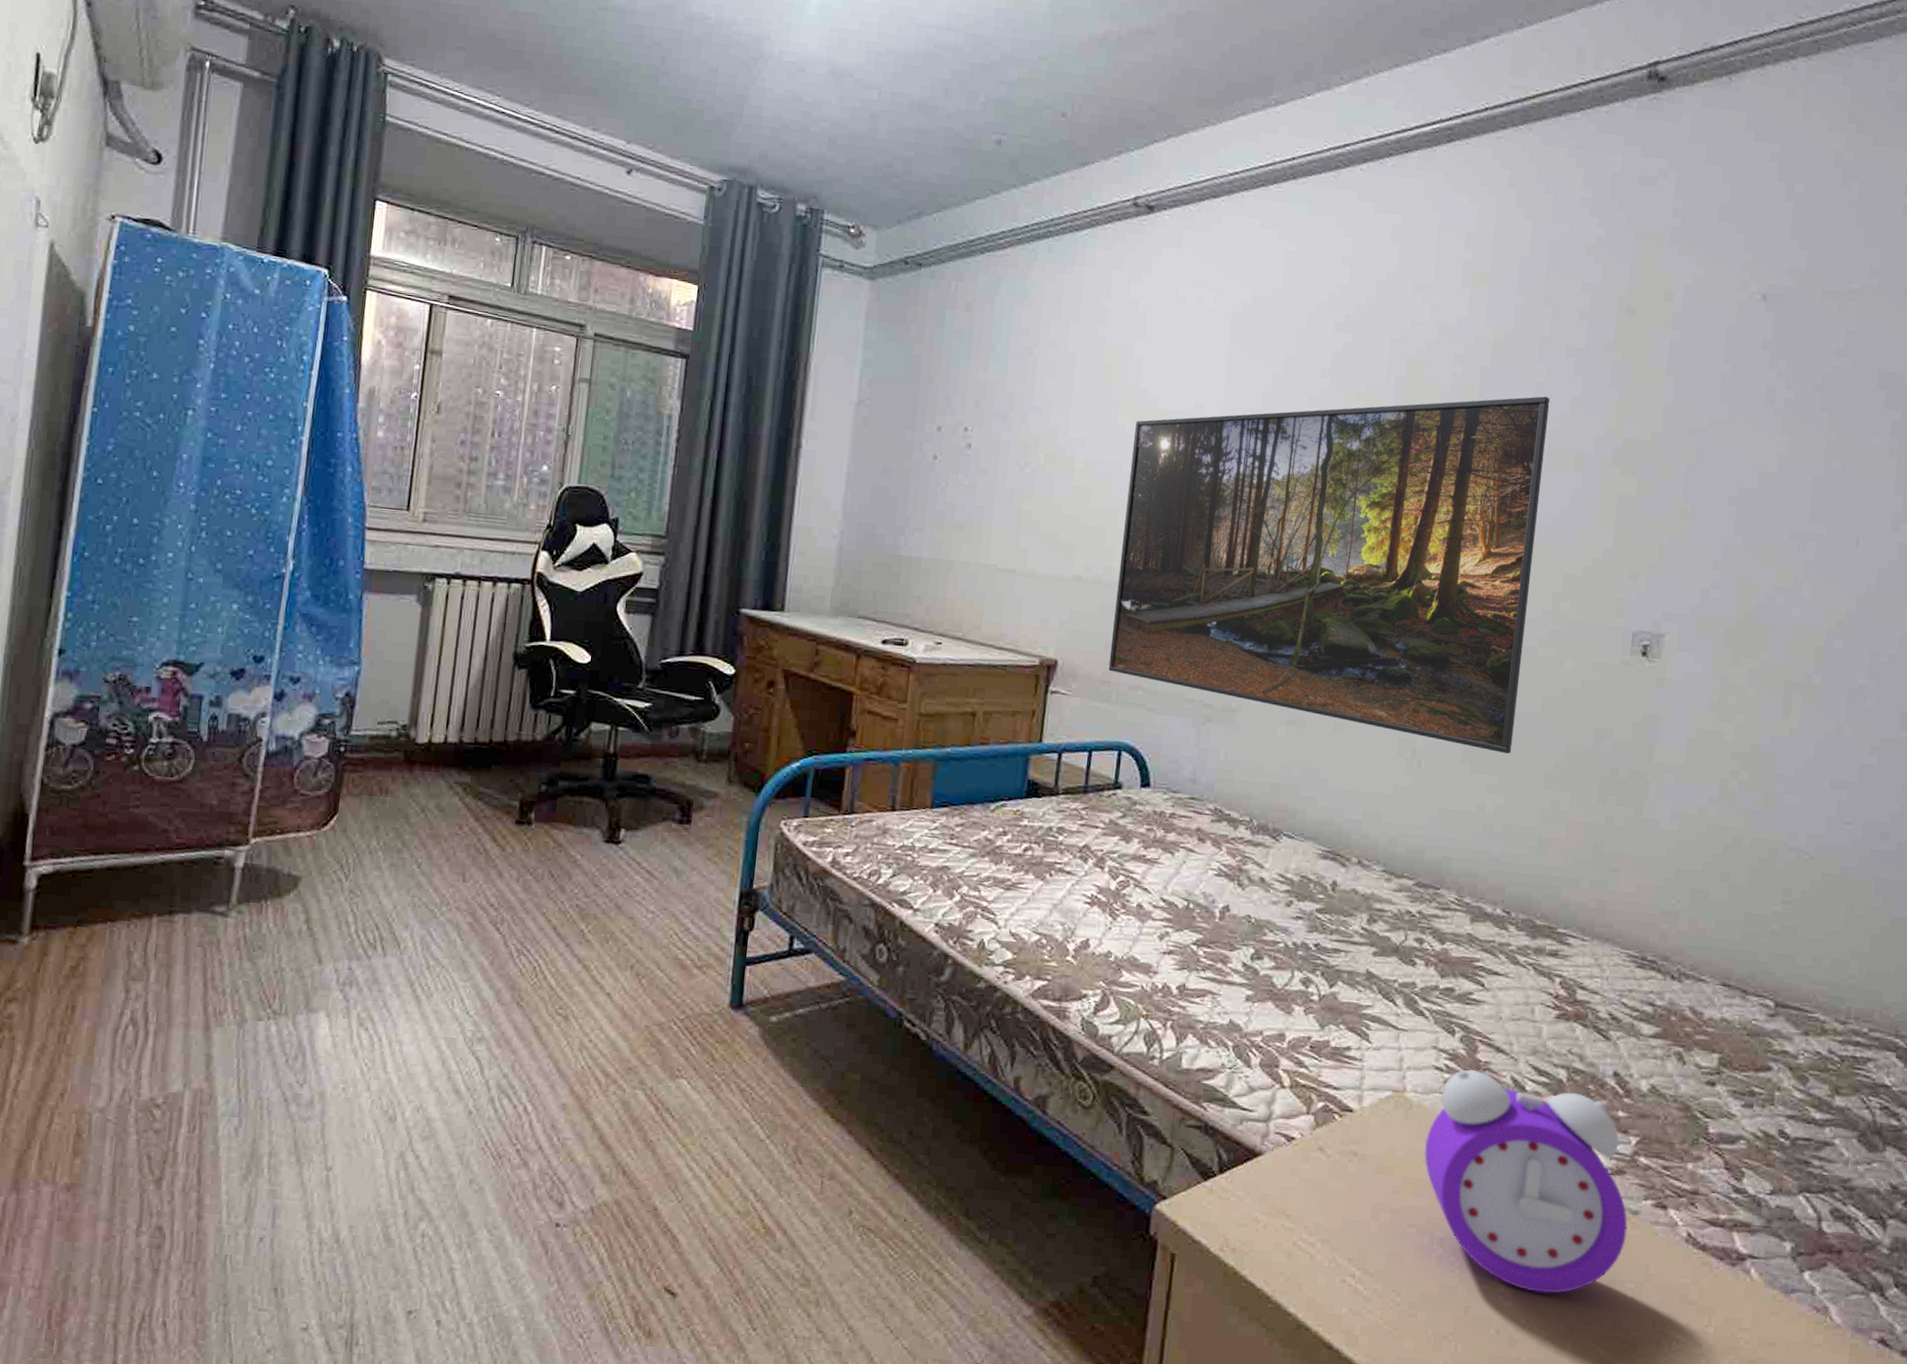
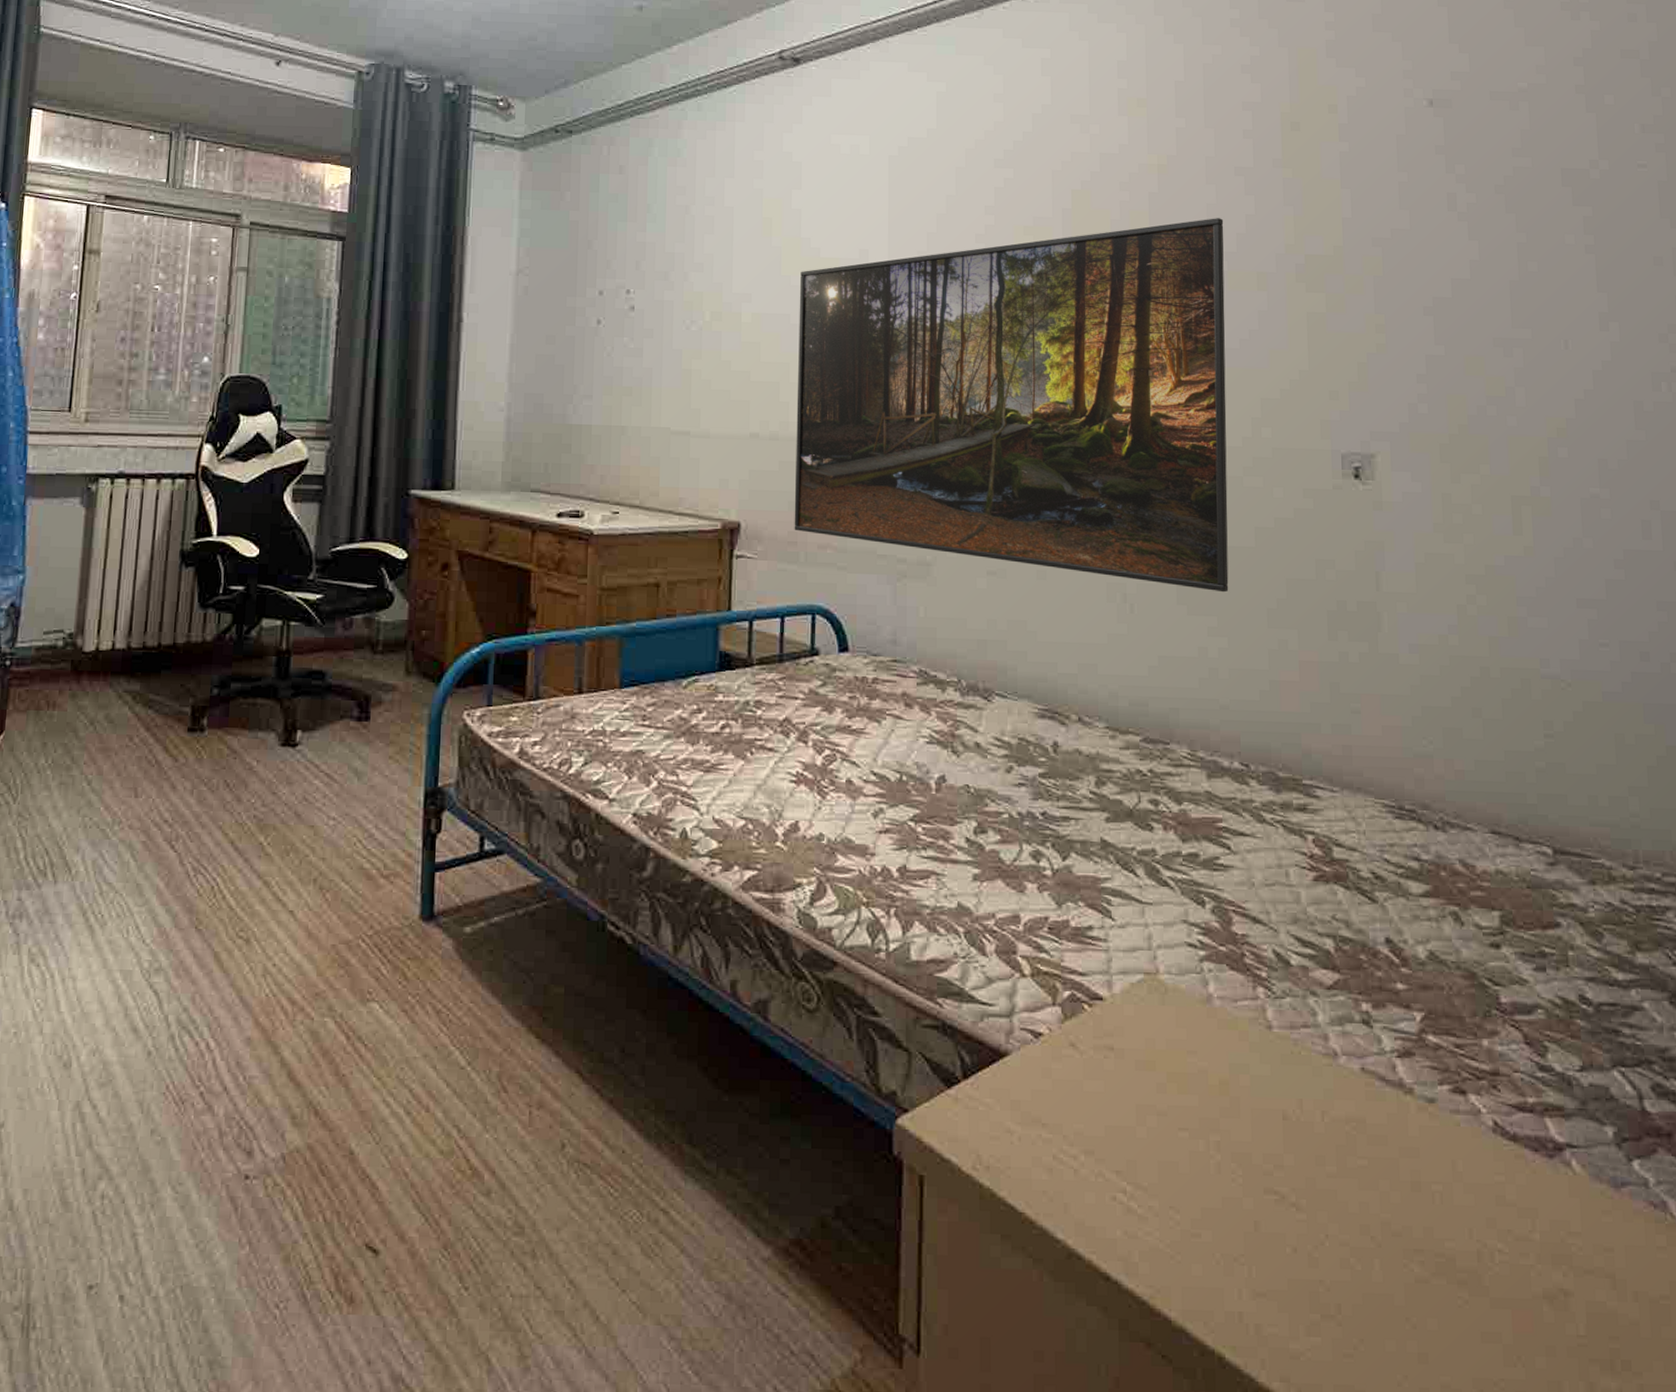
alarm clock: present [1424,1070,1628,1294] -> none [1186,945,1426,1202]

